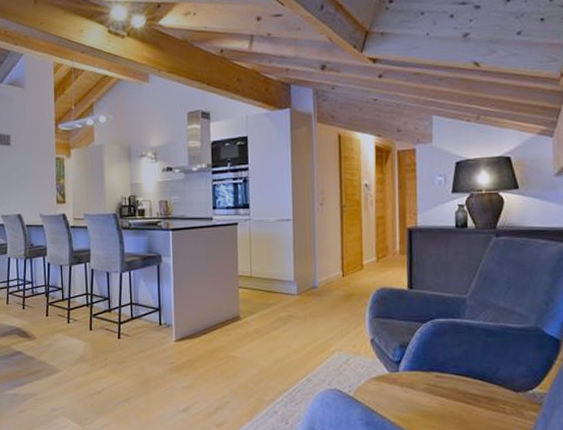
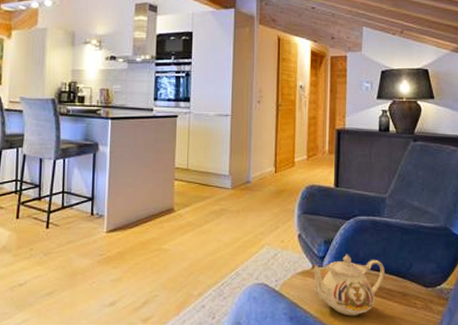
teapot: none [385,358,468,422] -> present [310,254,385,316]

